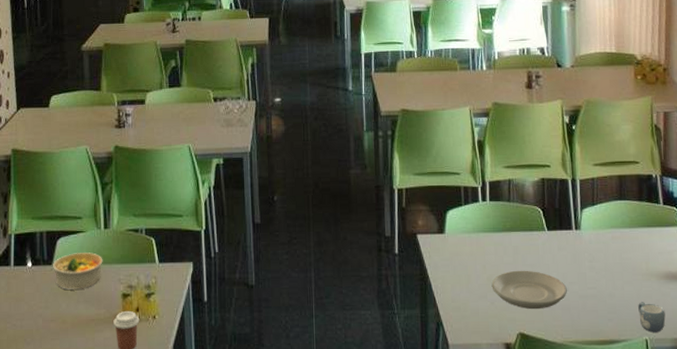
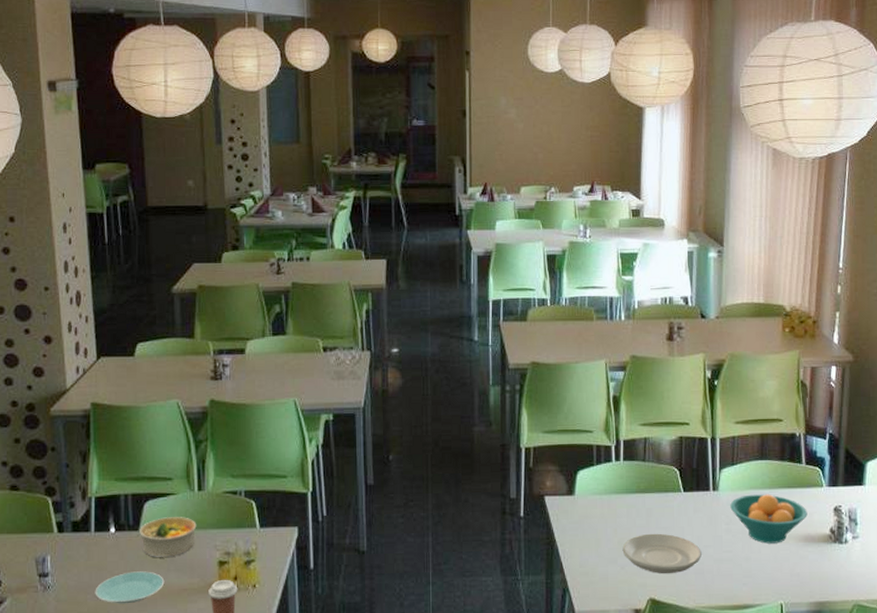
plate: none [14,302,75,333] -> present [95,571,165,604]
fruit bowl: none [592,233,668,281] -> present [730,494,808,544]
mug: present [638,302,666,333] -> none [774,565,802,597]

